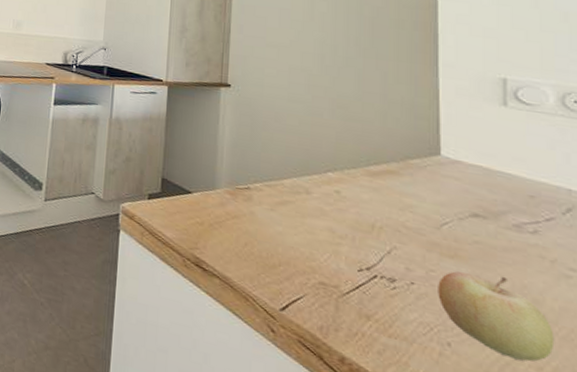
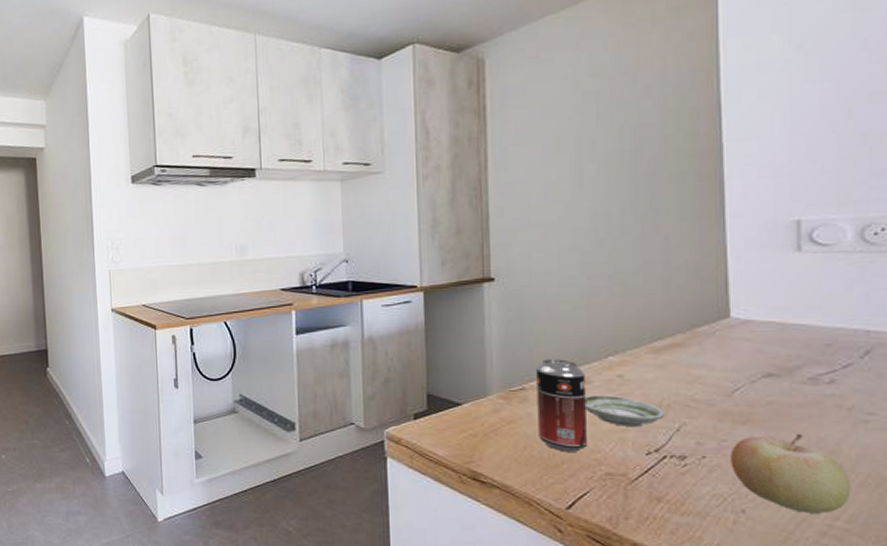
beverage can: none [259,164,306,257] -> present [536,359,587,452]
saucer: none [303,204,378,243] -> present [584,395,666,426]

